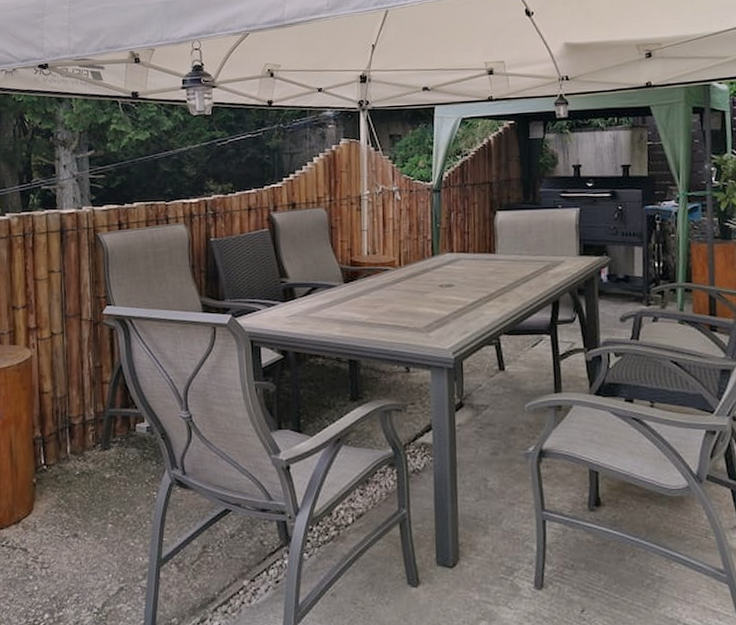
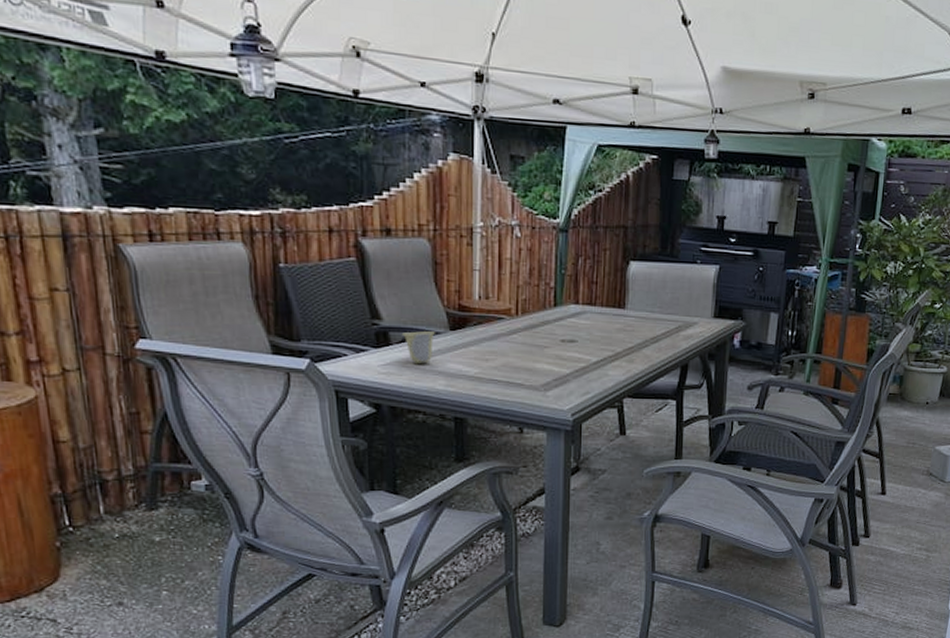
cup: none [304,285,333,314] -> present [401,331,436,364]

